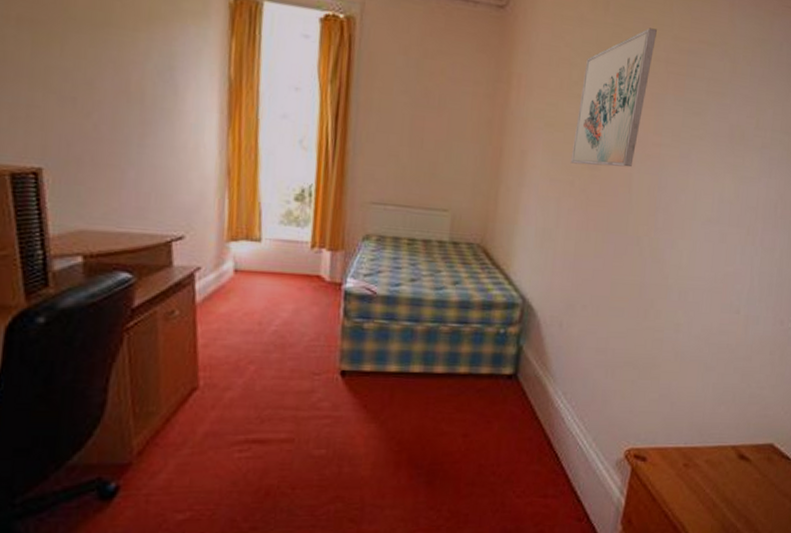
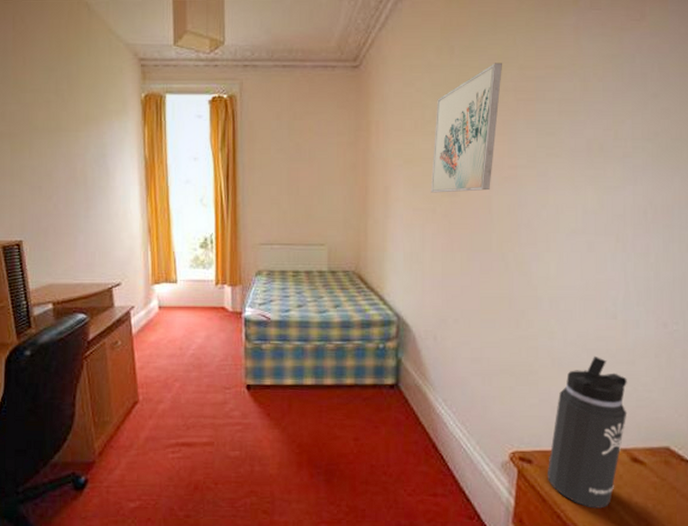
thermos bottle: none [659,350,743,506] -> present [547,356,627,509]

